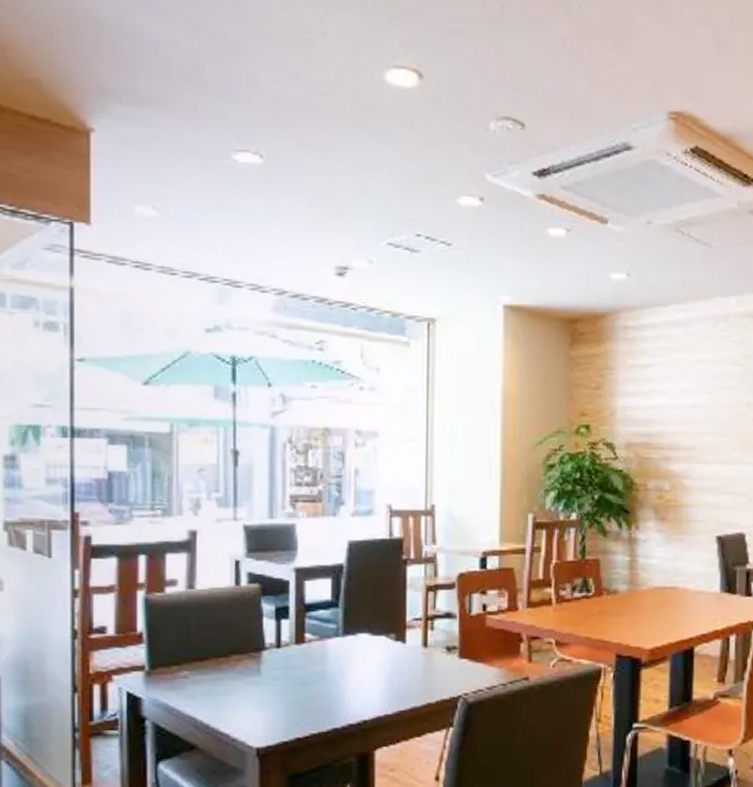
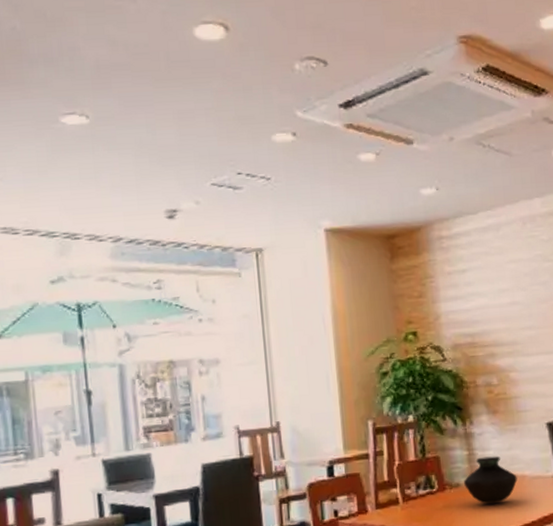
vase: none [621,565,679,615] -> present [463,455,518,504]

